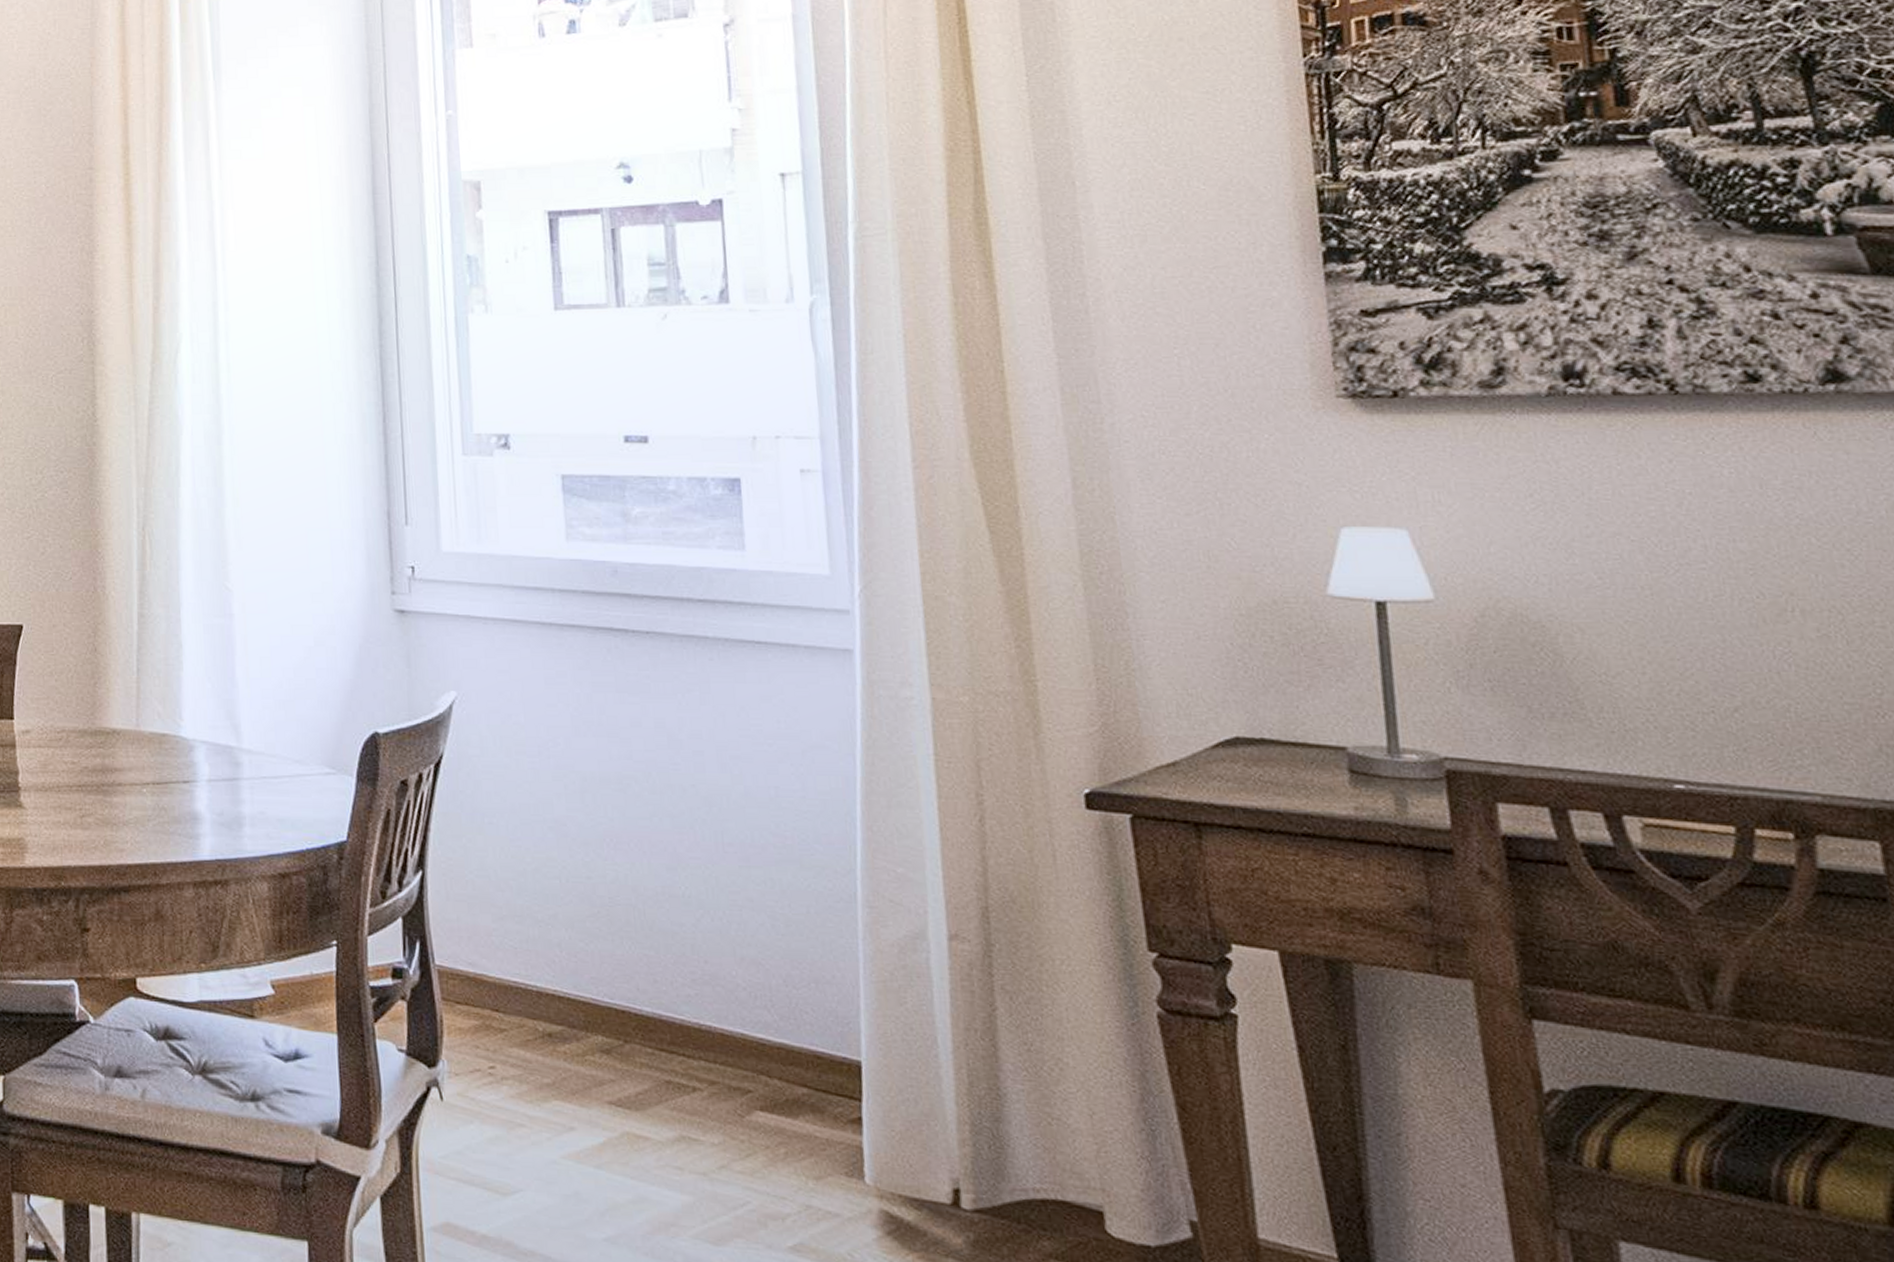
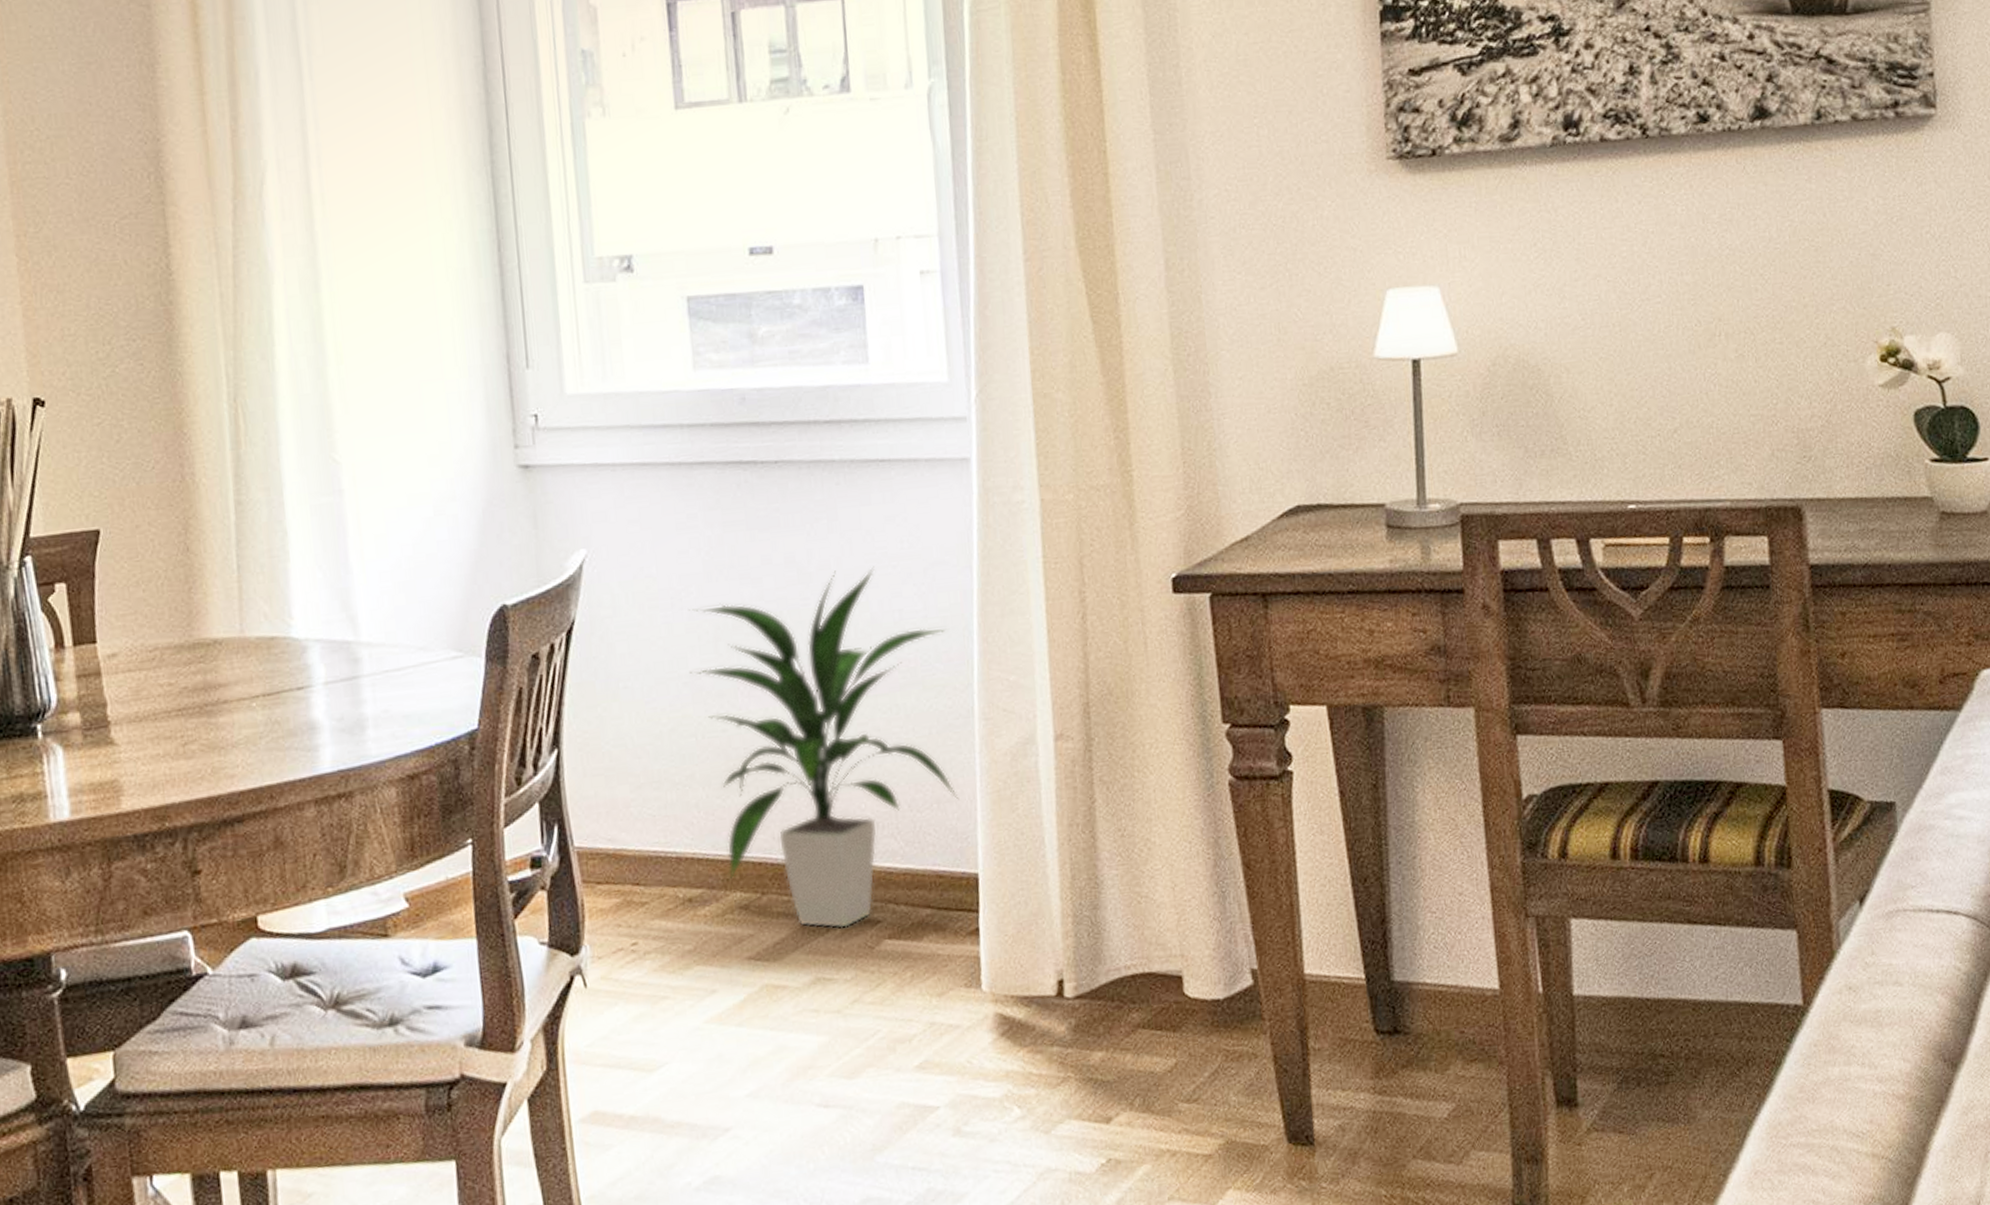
indoor plant: none [555,741,840,1091] -> present [689,566,959,929]

